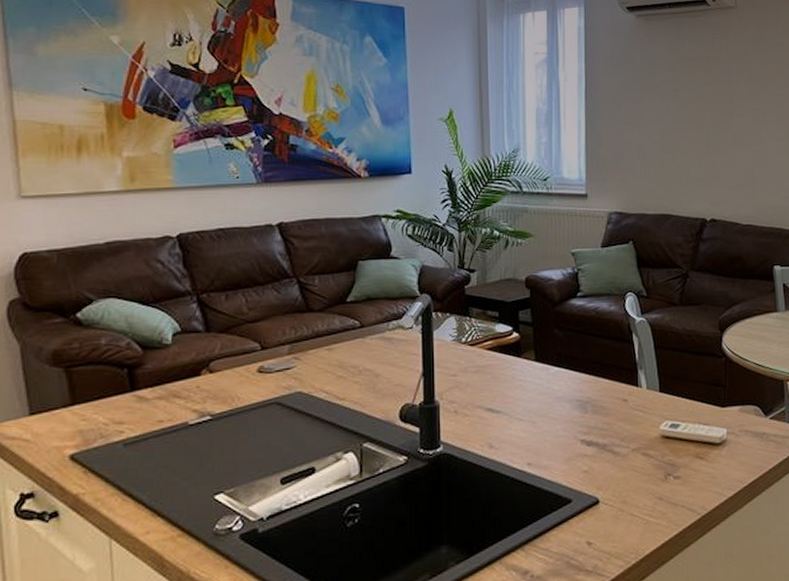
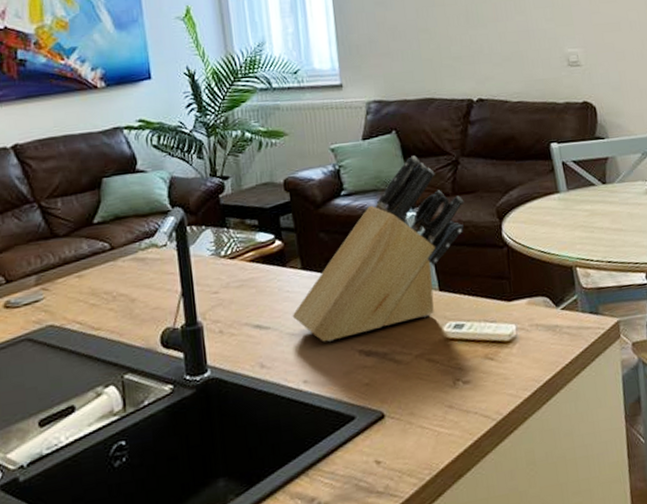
knife block: none [522,266,690,430] -> present [292,155,464,342]

